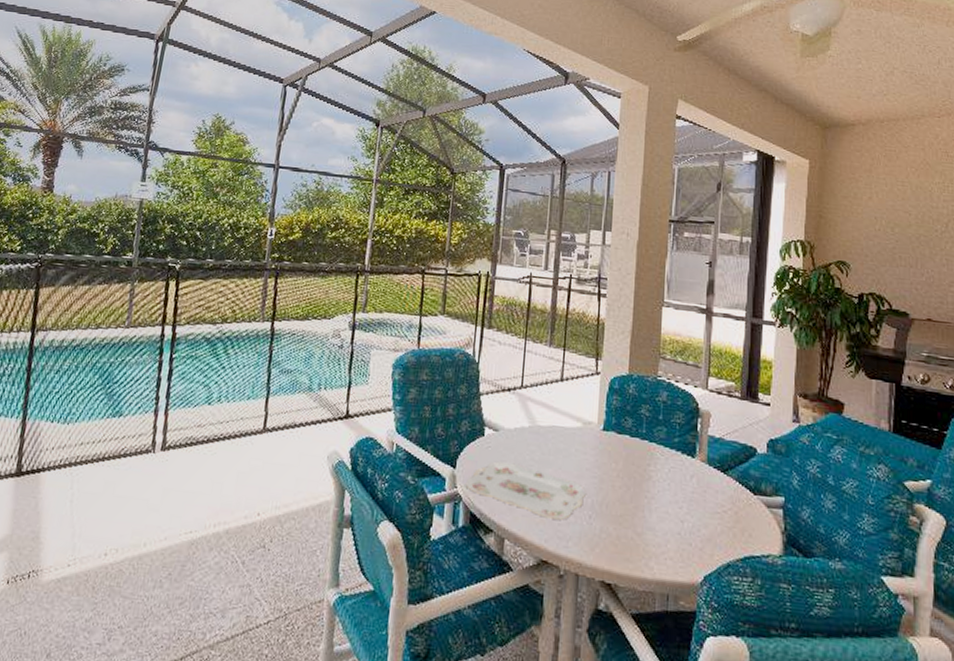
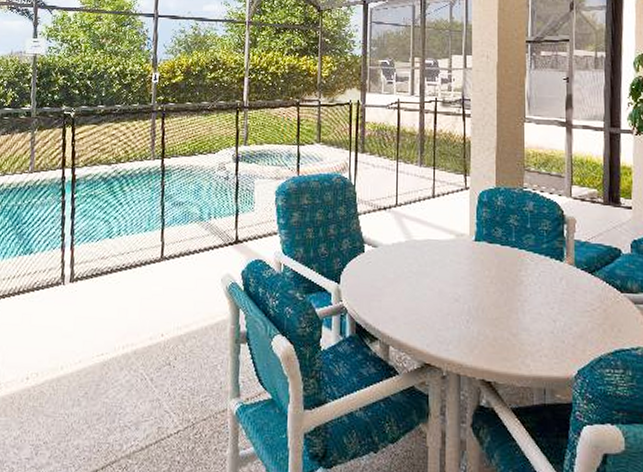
serving tray: present [465,461,587,520] -> none [349,275,464,326]

